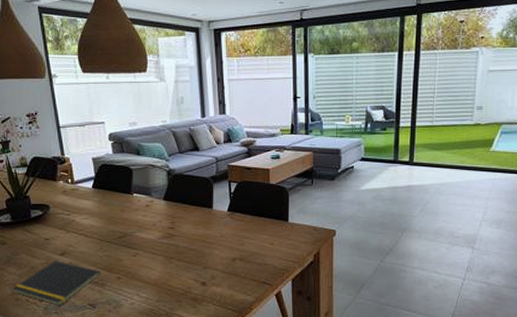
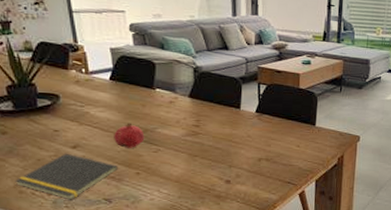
fruit: none [97,228,124,253] -> present [114,122,145,148]

